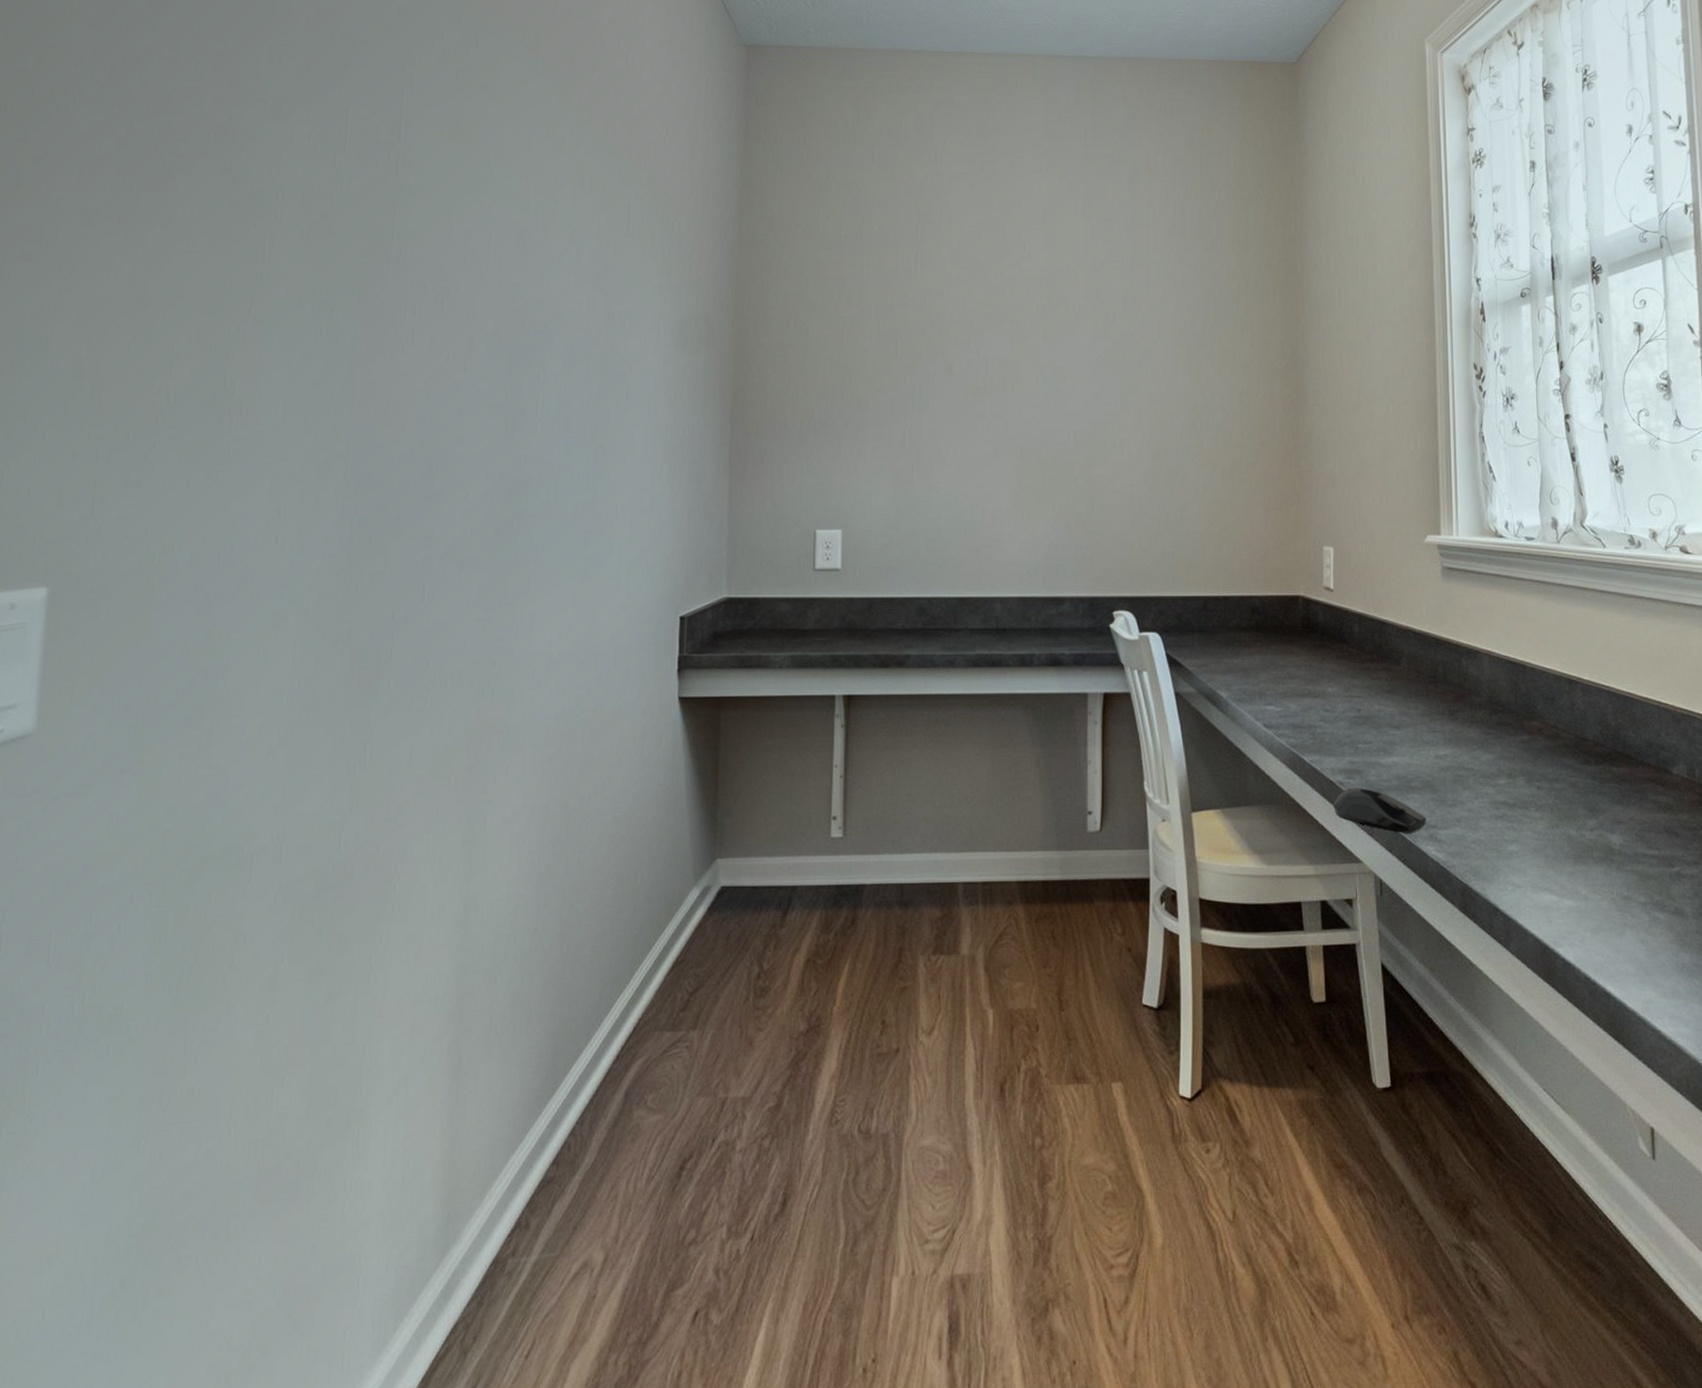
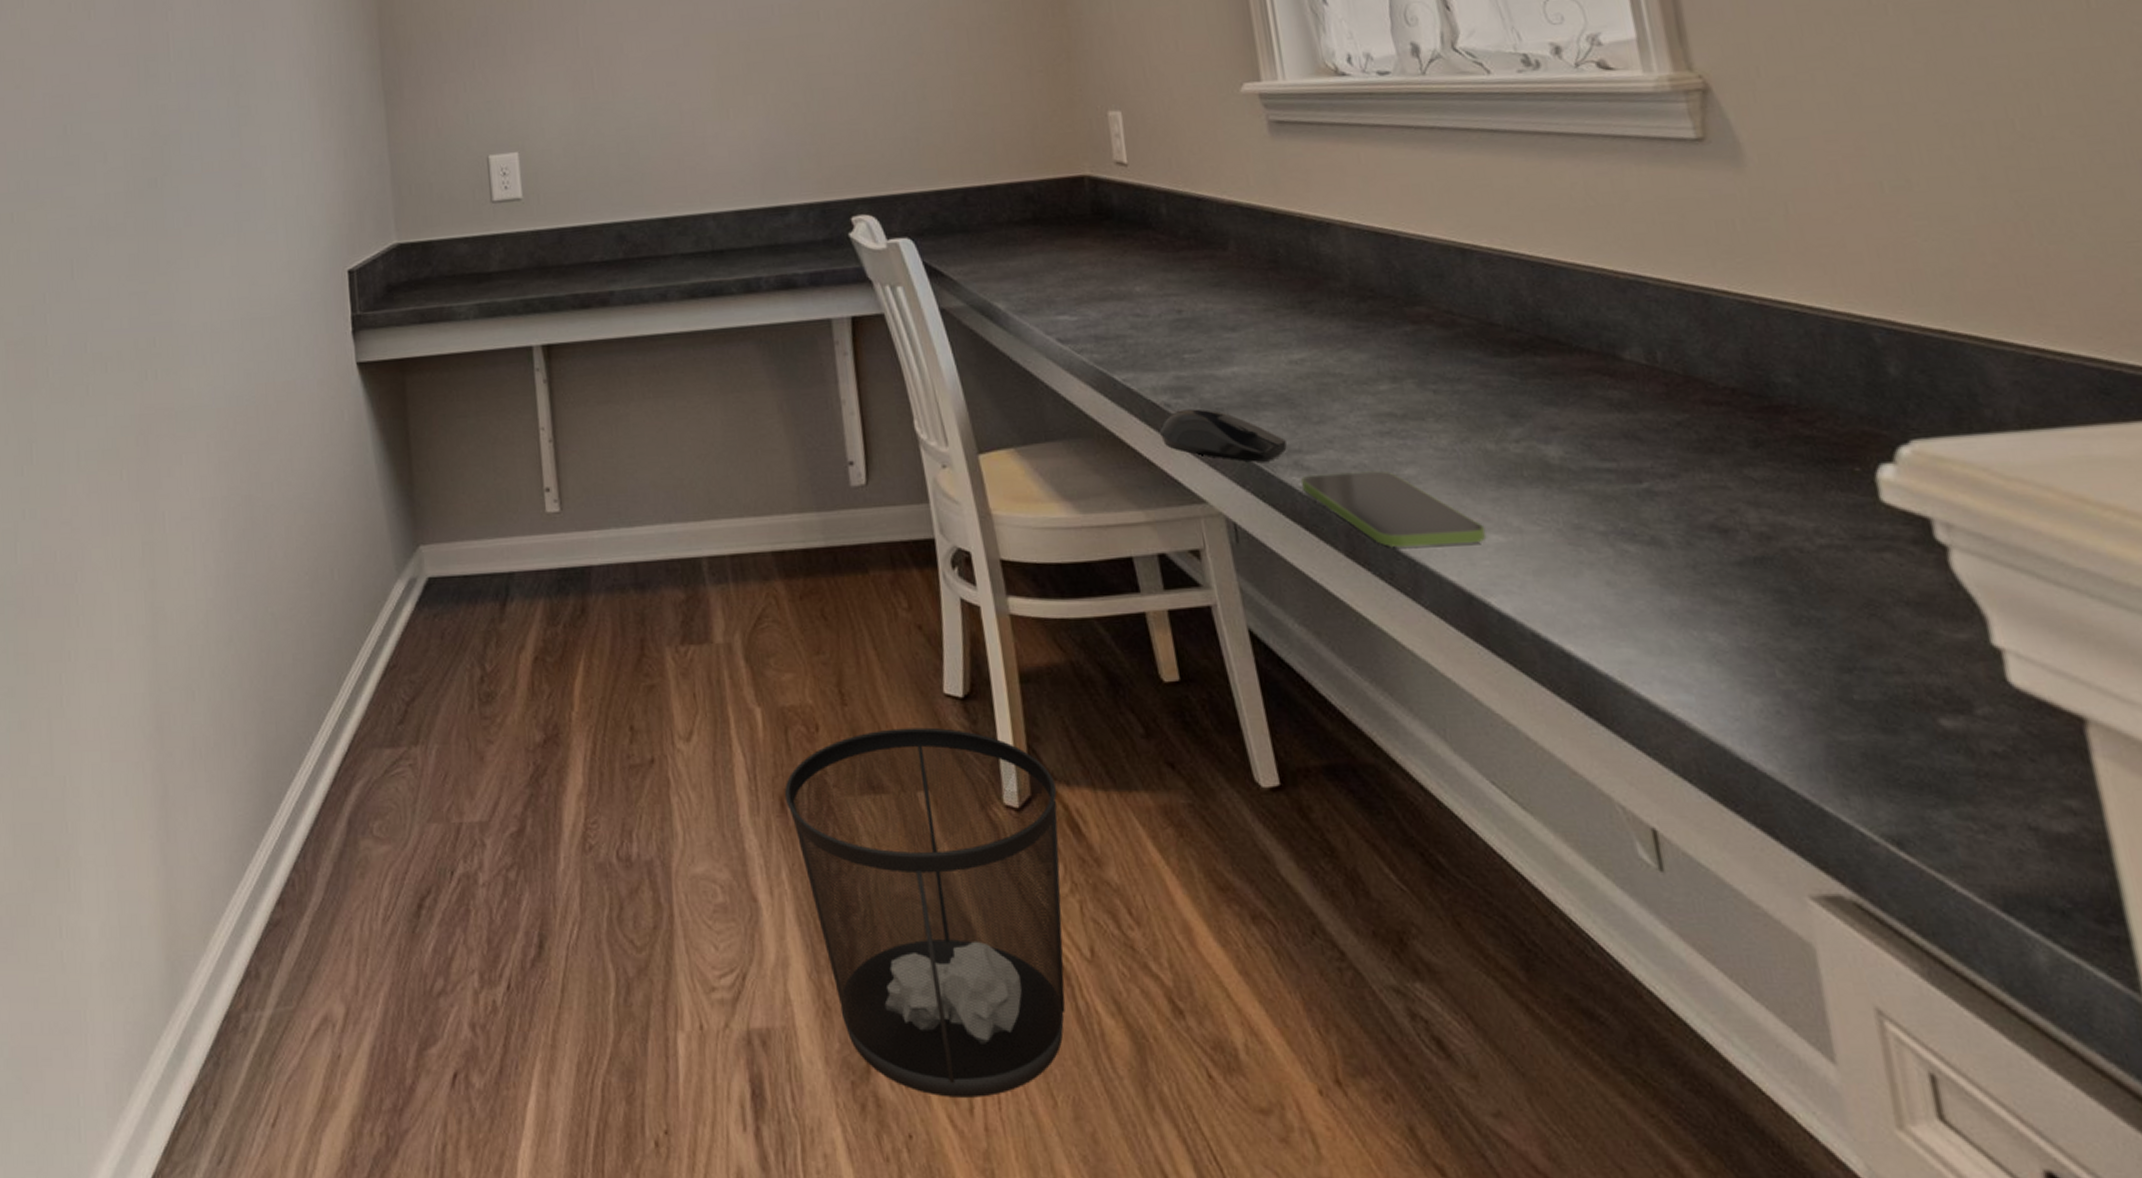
waste bin: none [1004,1031,1221,1331] -> present [784,727,1066,1097]
phone: none [1433,845,1562,906] -> present [1300,470,1487,548]

